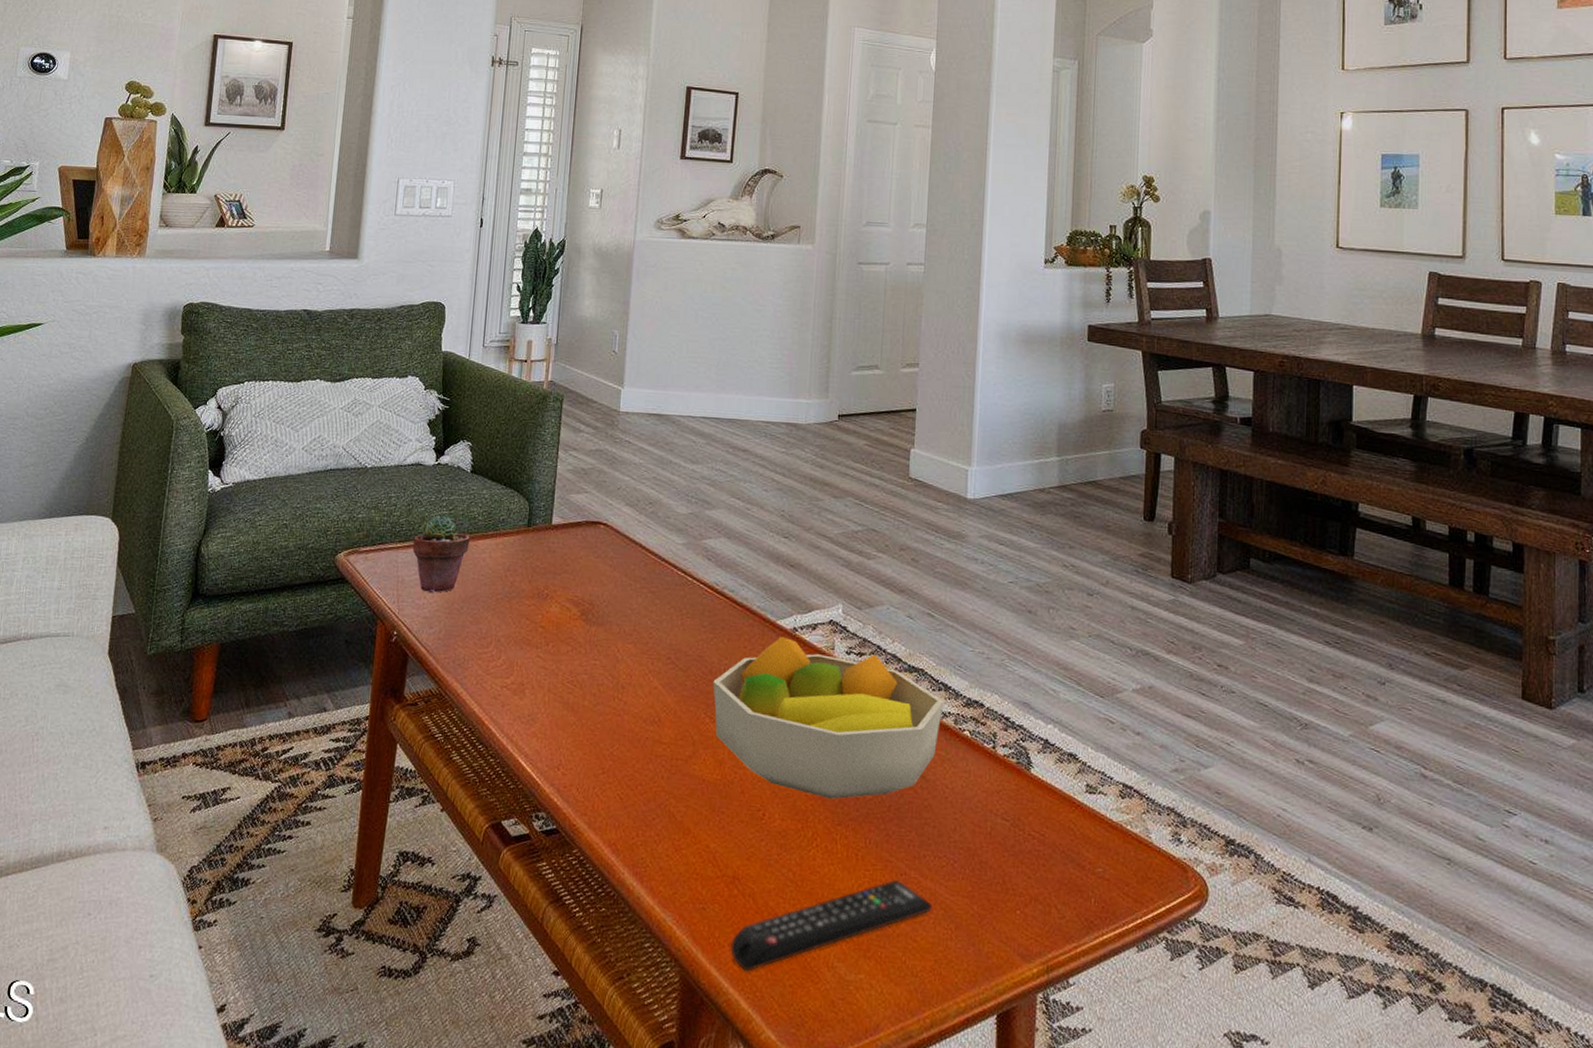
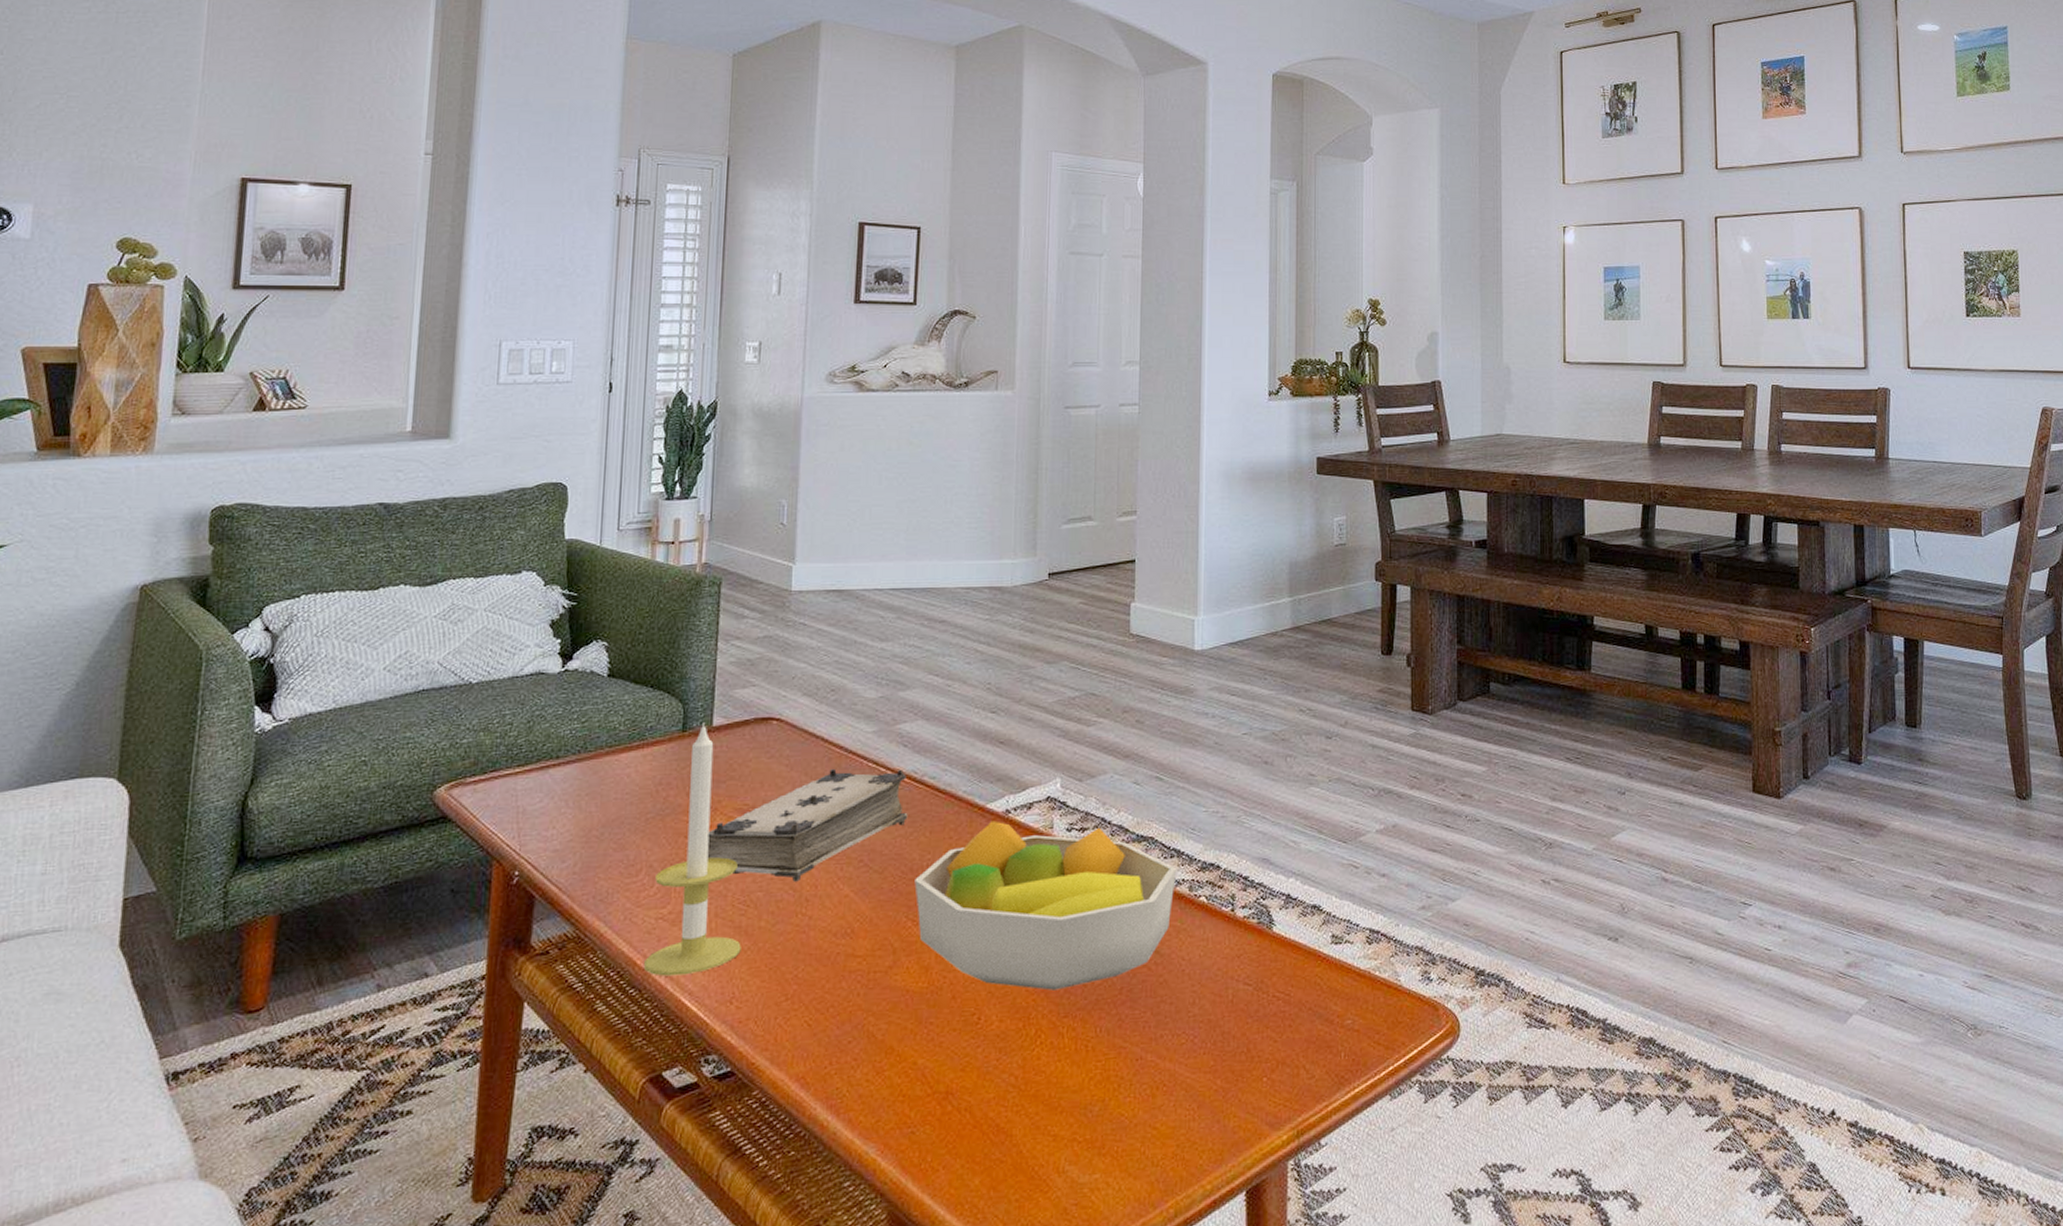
potted succulent: present [412,515,470,593] -> none [535,730,609,821]
candle: none [490,520,568,739] -> present [643,722,741,976]
book: none [543,572,710,670] -> present [707,768,908,882]
remote control: present [730,880,933,971] -> none [946,1067,1172,1193]

